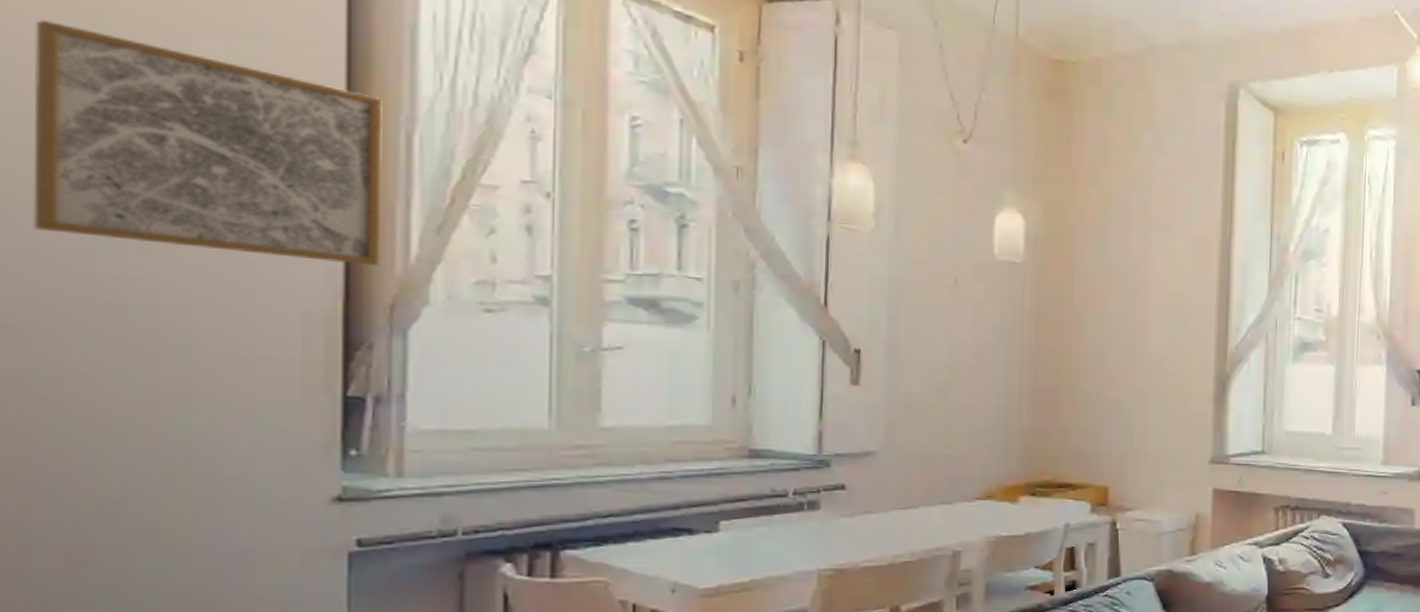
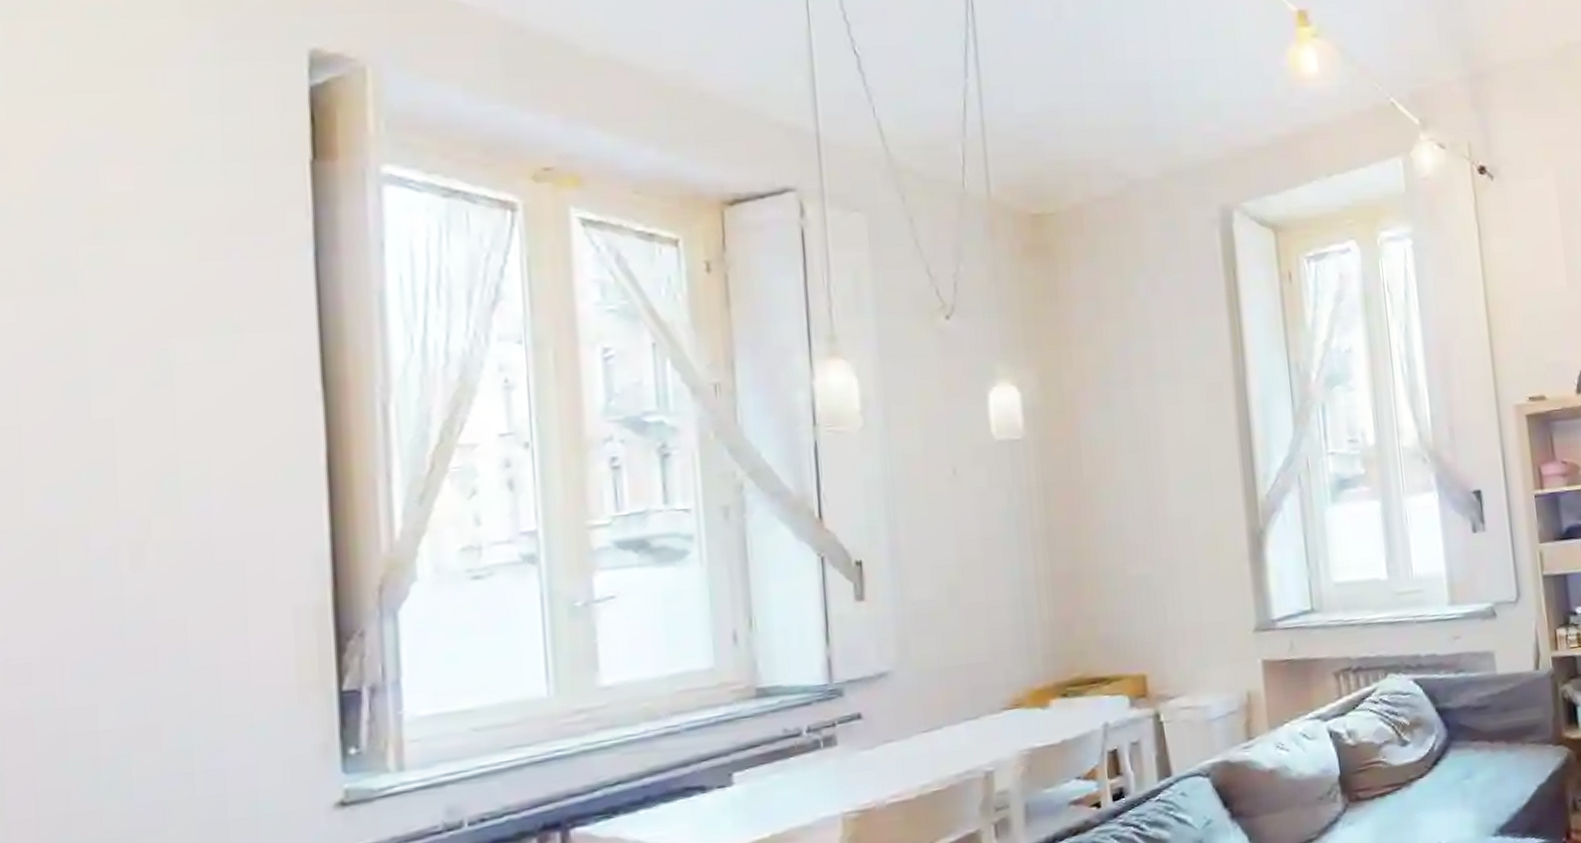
wall art: present [33,20,382,267] -> none [23,347,366,563]

